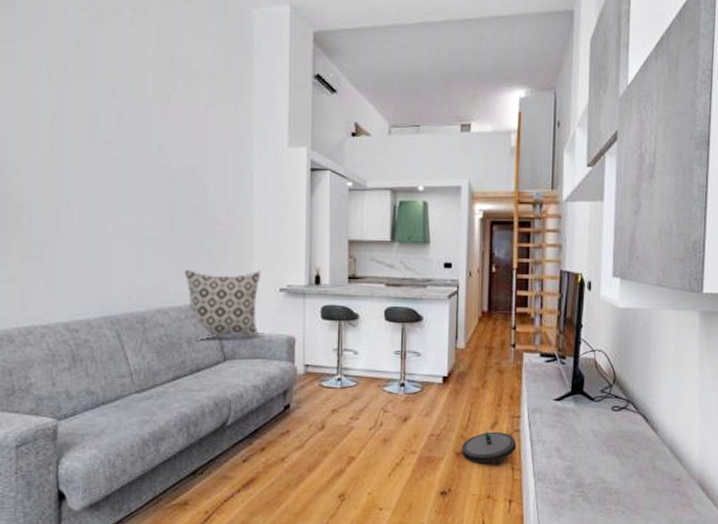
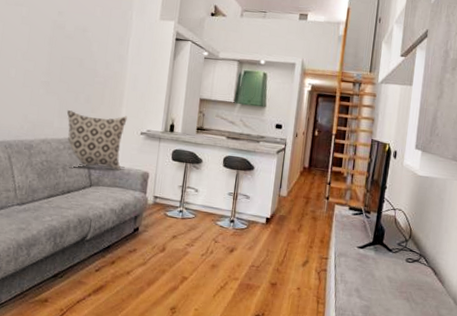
robot vacuum: present [462,431,517,466] -> none [276,268,323,299]

